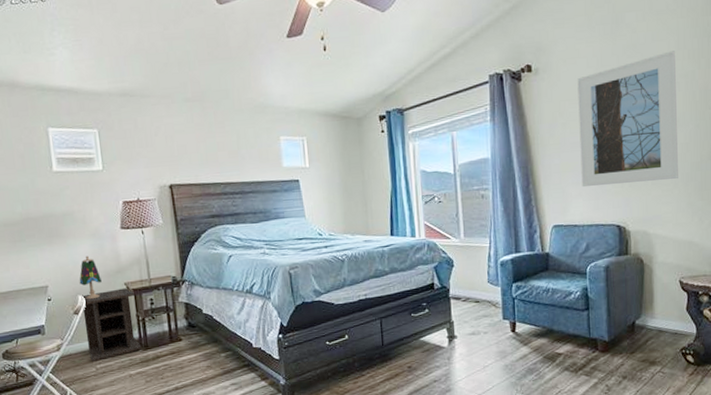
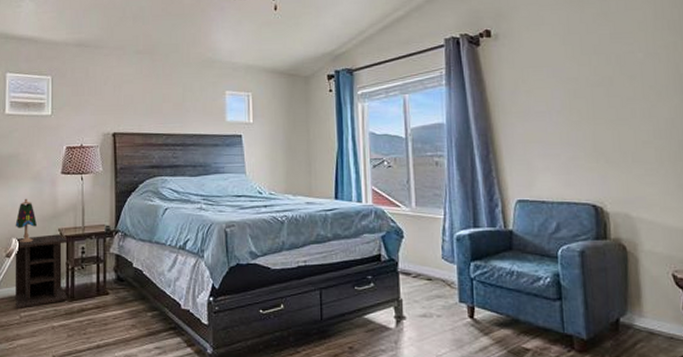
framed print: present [577,51,678,188] -> none [542,20,664,161]

